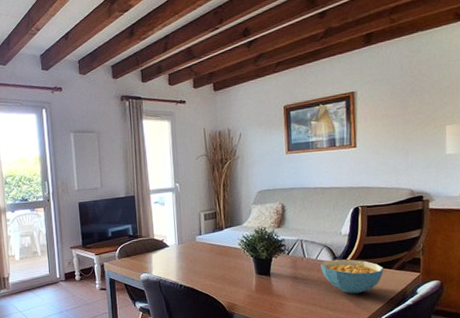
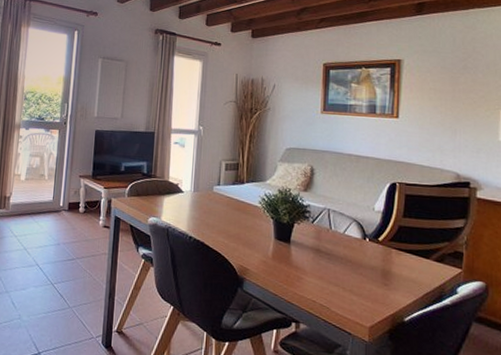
cereal bowl: present [321,259,384,294] -> none [348,237,420,282]

